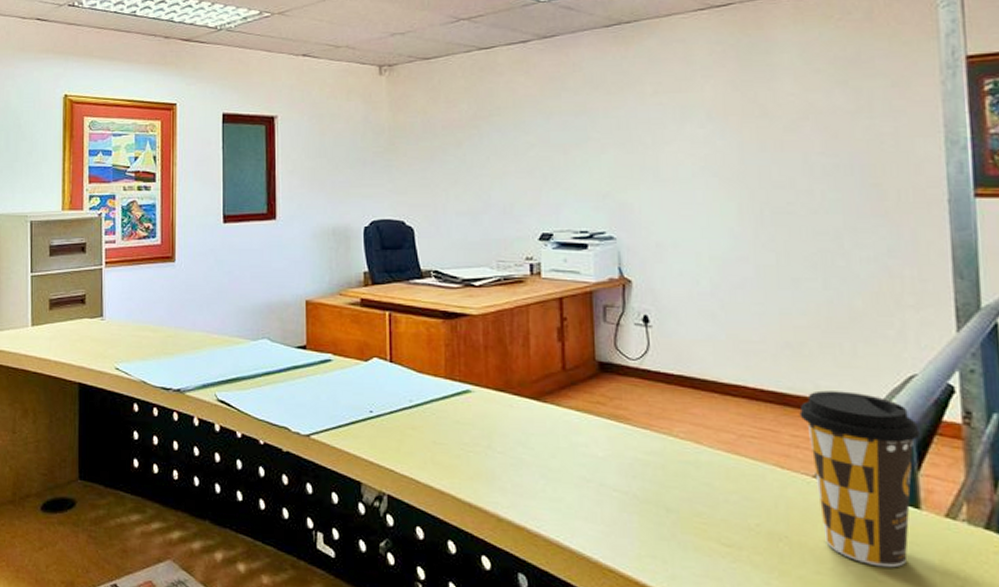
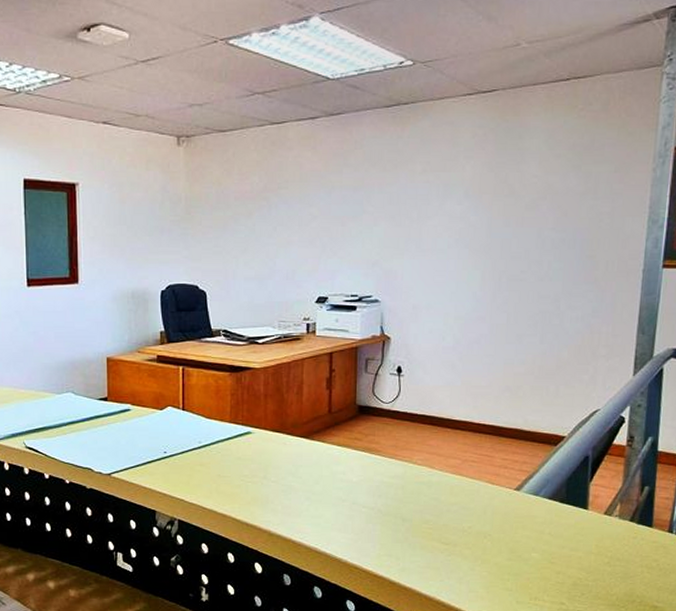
coffee cup: present [799,390,920,568] -> none [510,424,596,553]

